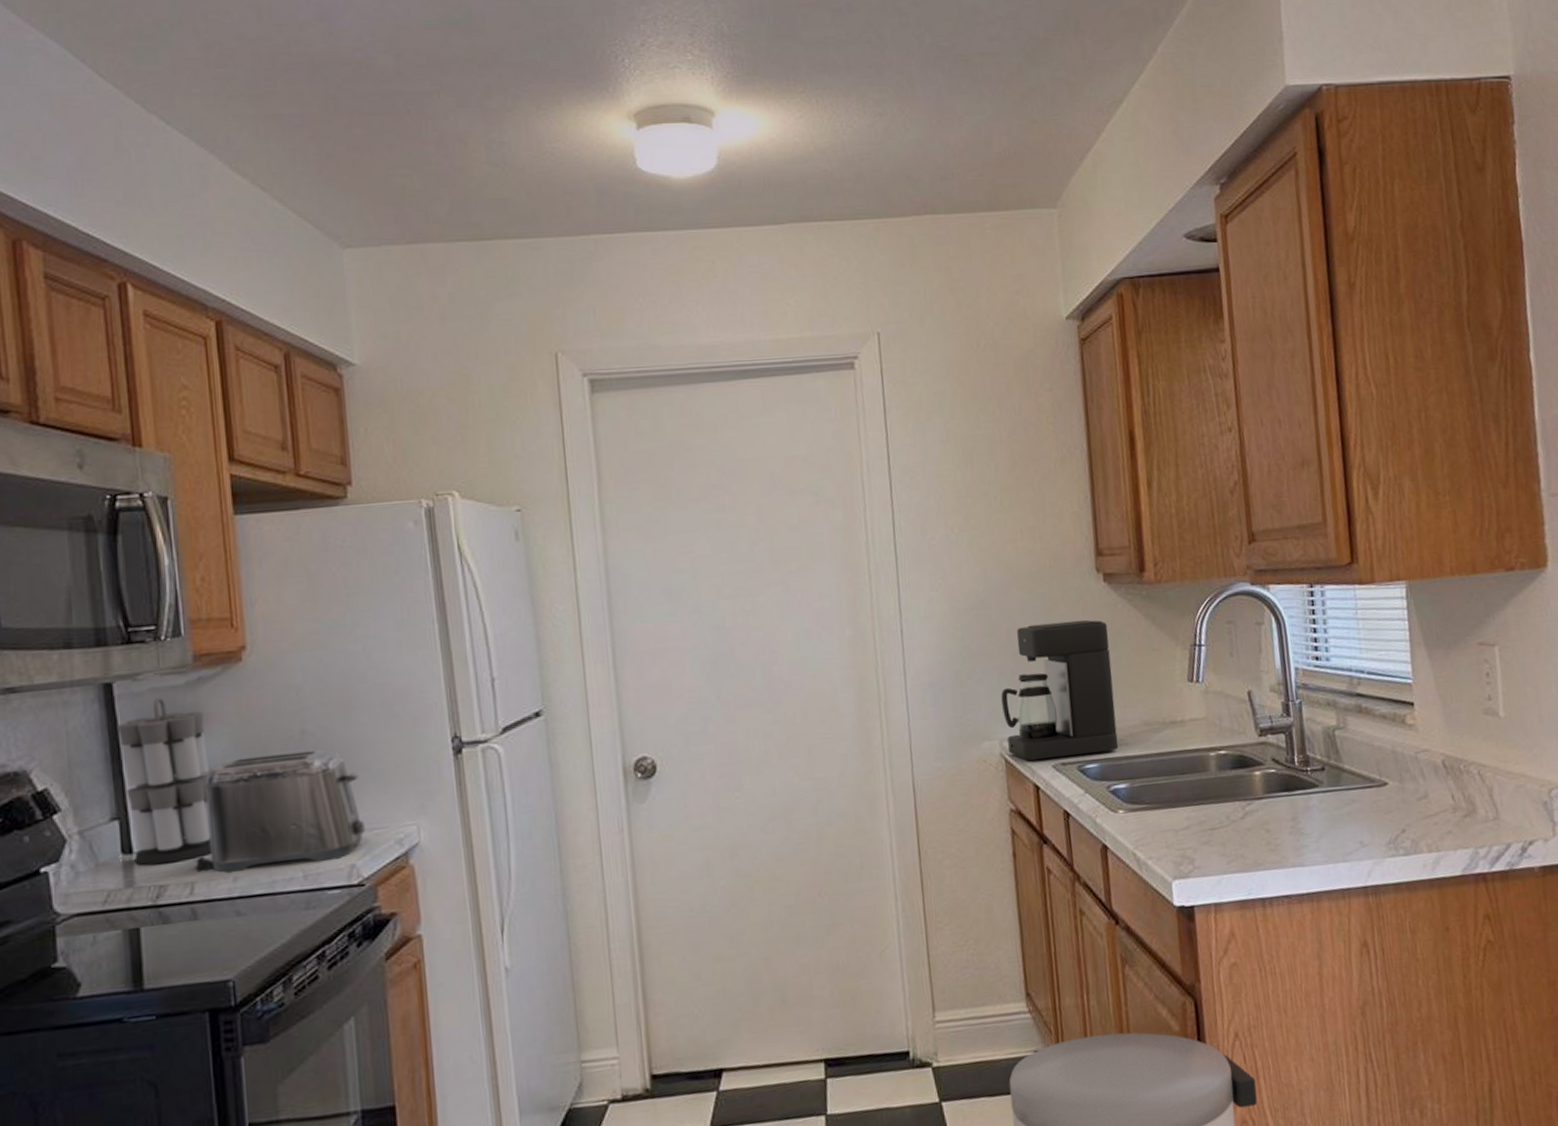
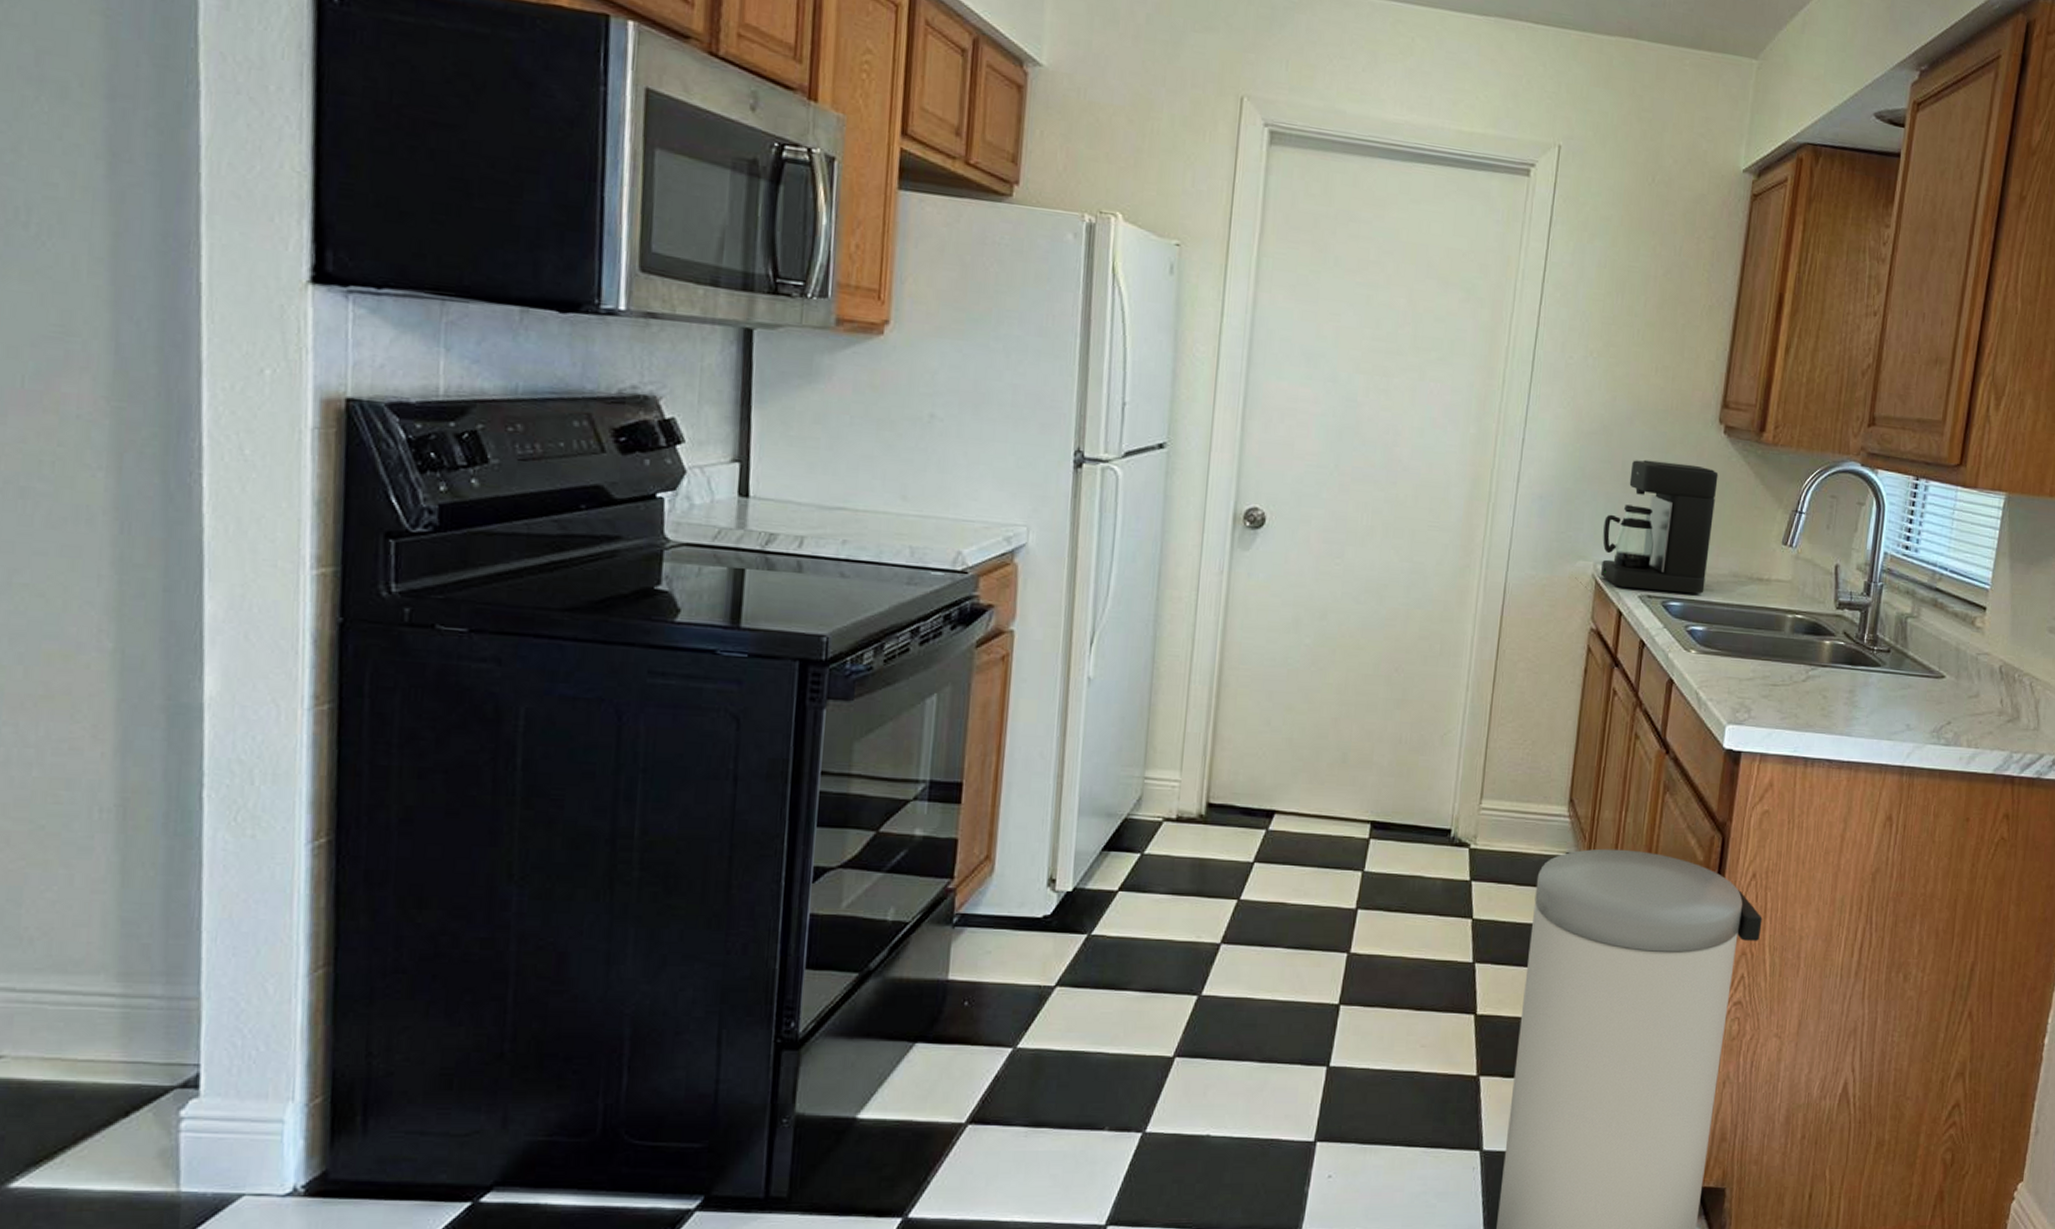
spice rack: present [117,696,211,866] -> none [749,352,838,515]
toaster: present [193,748,365,874] -> none [805,427,980,543]

